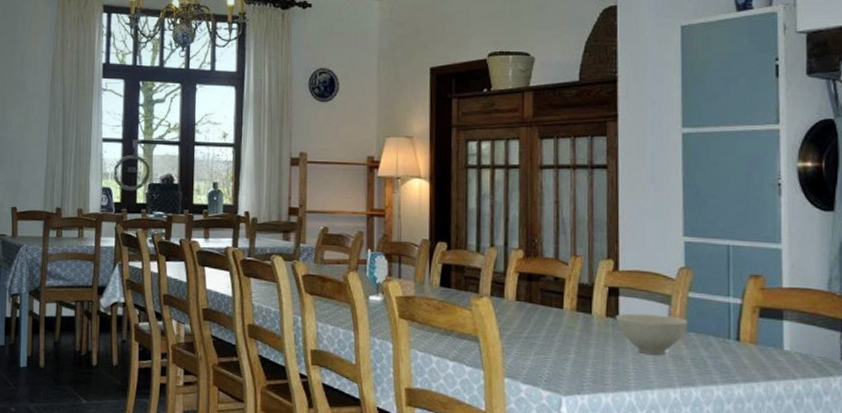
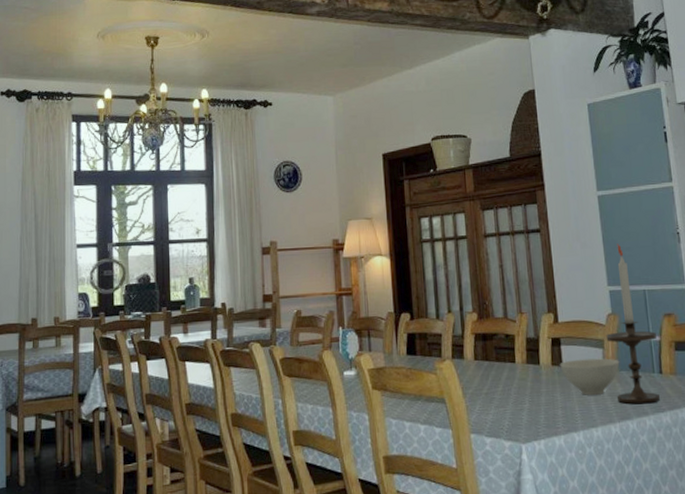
candlestick: none [675,189,737,373] -> present [606,243,660,405]

